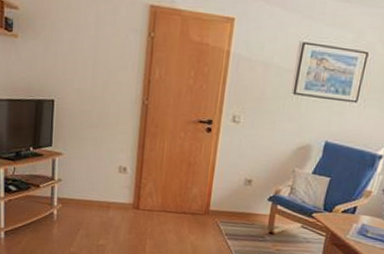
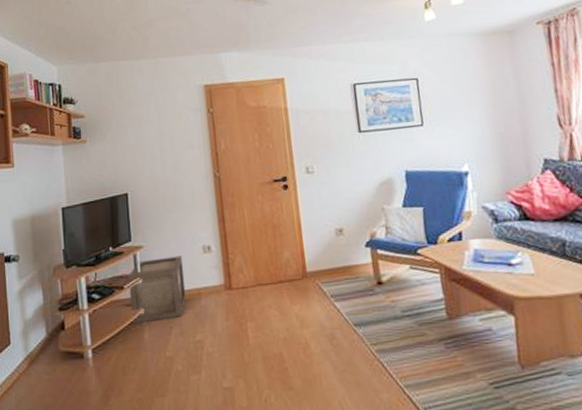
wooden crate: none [44,166,99,223] -> present [128,255,186,324]

